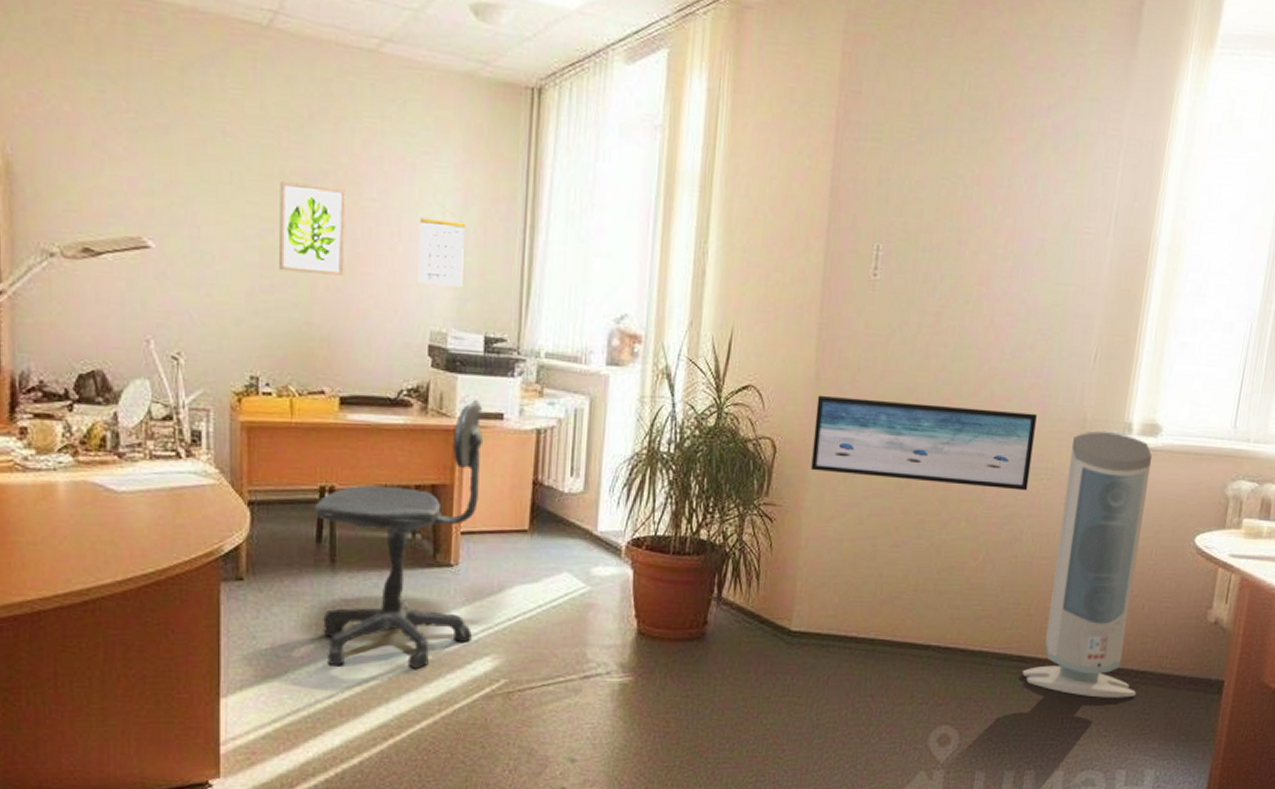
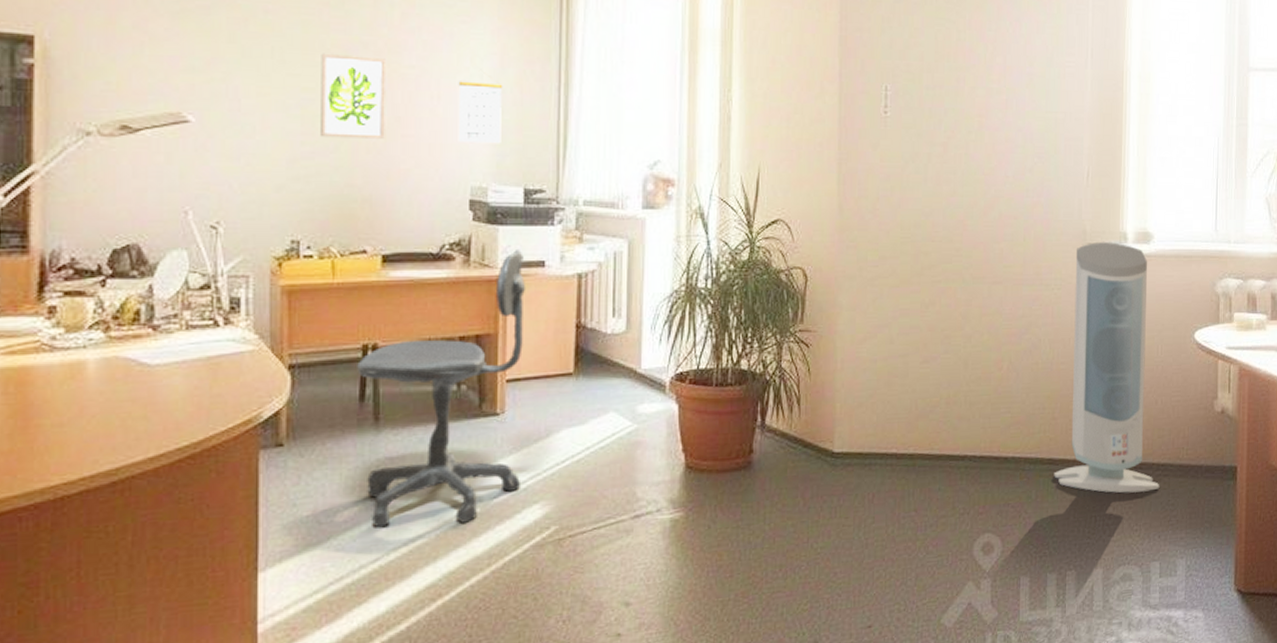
wall art: present [811,395,1037,491] -> none [841,224,1042,301]

